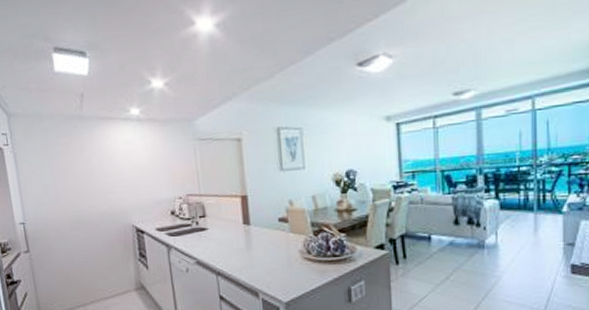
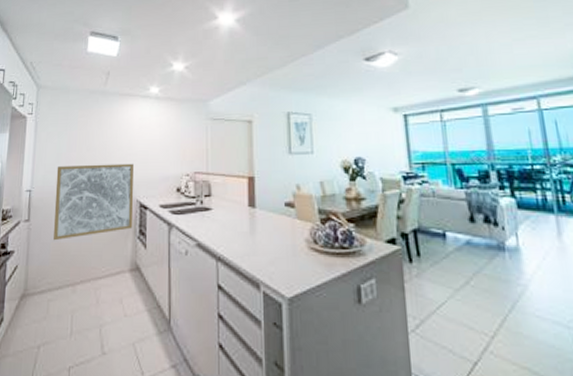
wall art: none [46,190,133,268] -> present [54,163,134,241]

